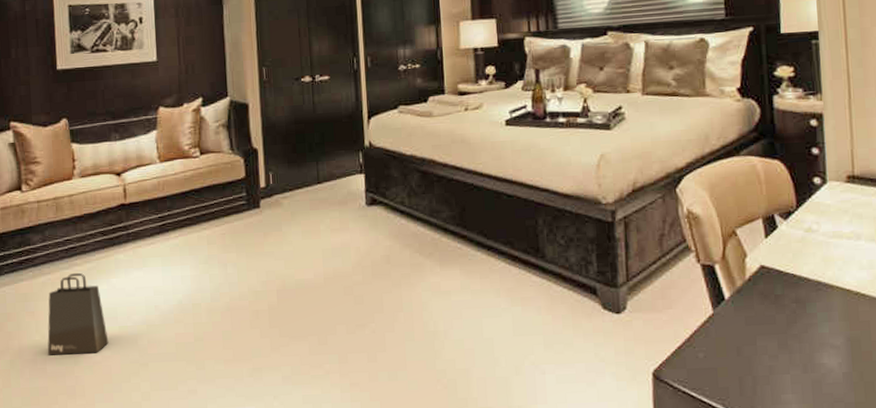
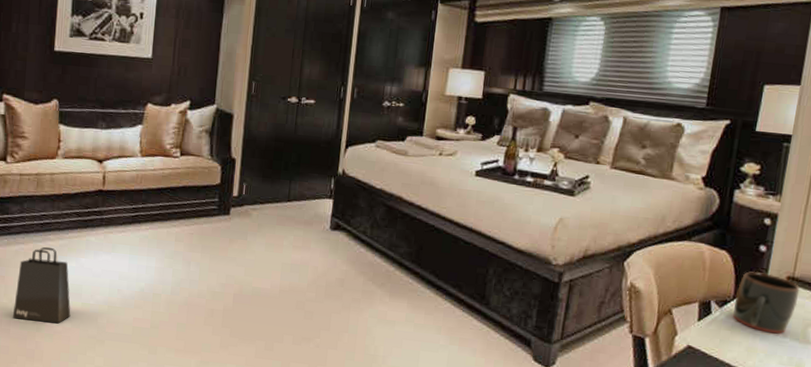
mug: none [798,175,864,238] -> present [732,271,800,334]

